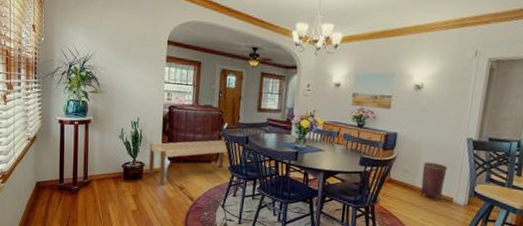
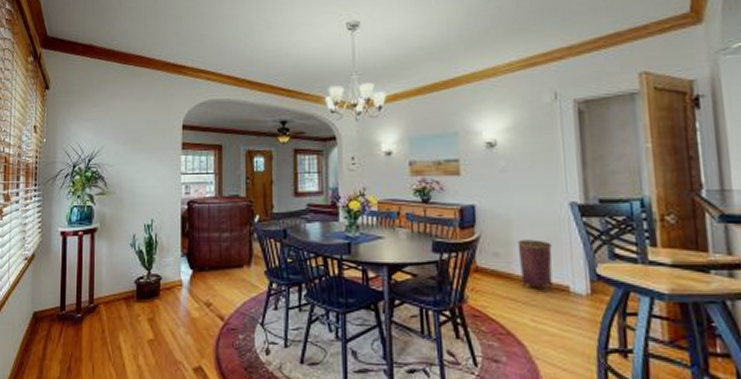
bench: present [148,139,228,187] -> none [166,236,261,305]

